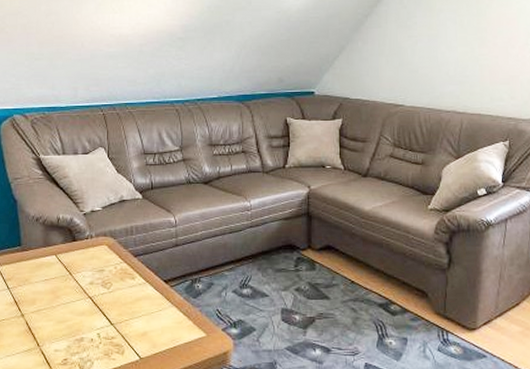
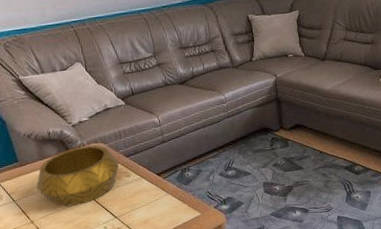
decorative bowl: none [34,238,126,304] -> present [36,145,119,207]

